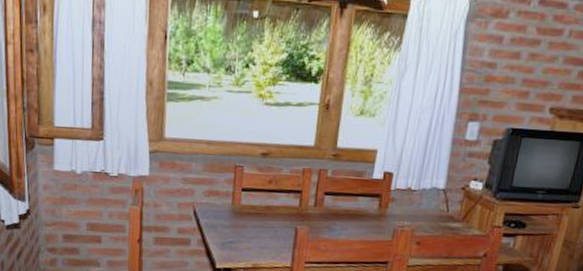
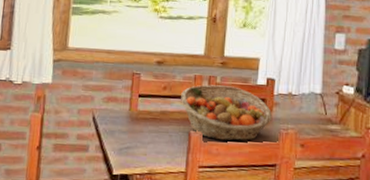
fruit basket: none [287,178,388,237] -> present [181,84,273,141]

